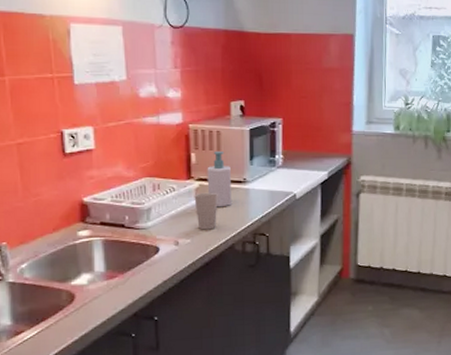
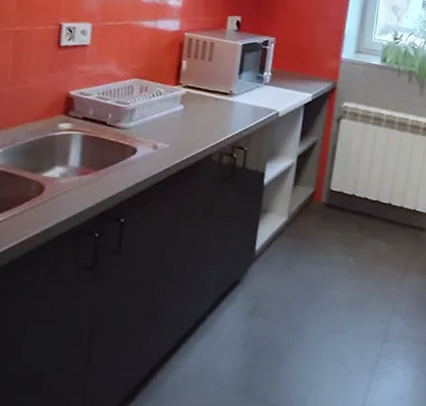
cup: present [194,193,218,230] -> none [178,100,203,138]
soap bottle: present [207,152,231,208] -> none [193,62,219,117]

